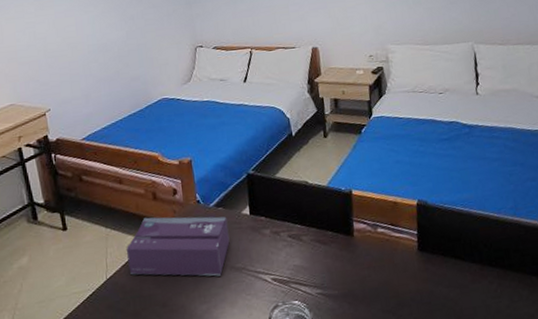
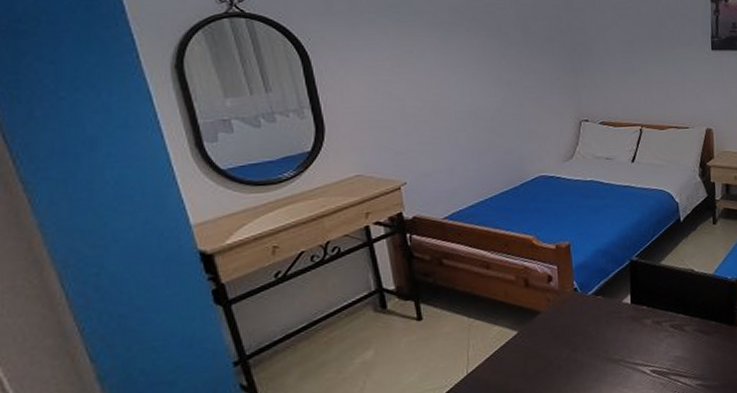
tissue box: present [126,216,230,277] -> none [491,305,608,369]

